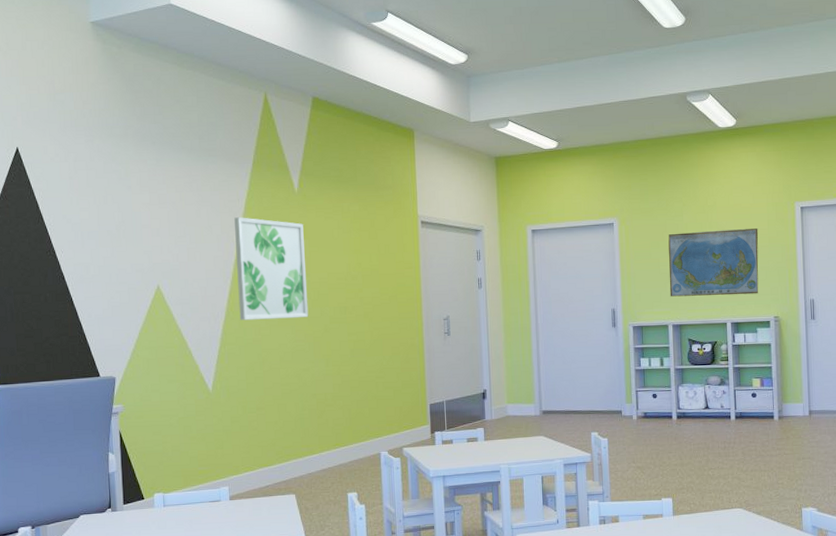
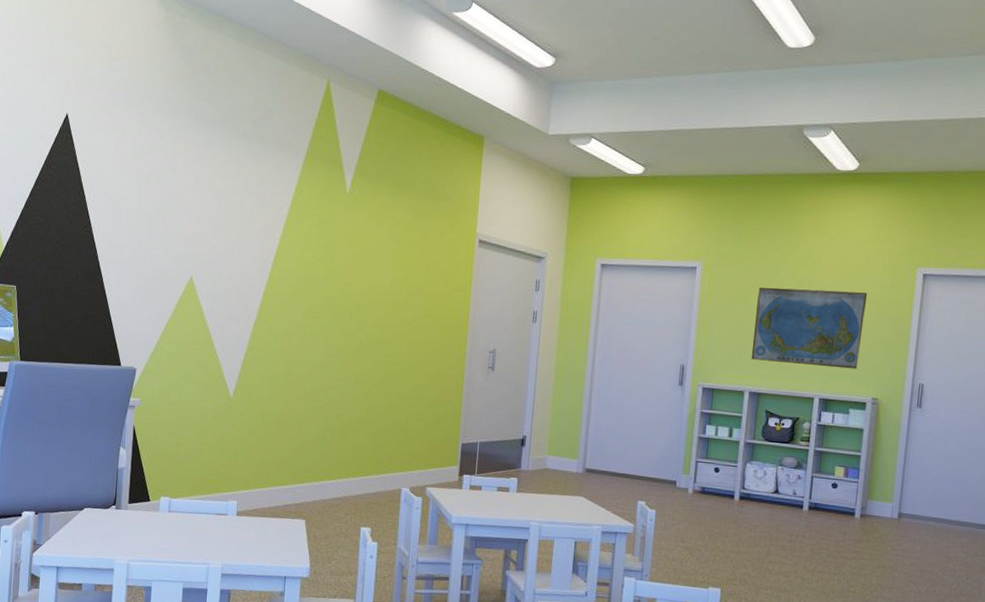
wall art: present [234,217,309,321] -> none [271,213,351,331]

